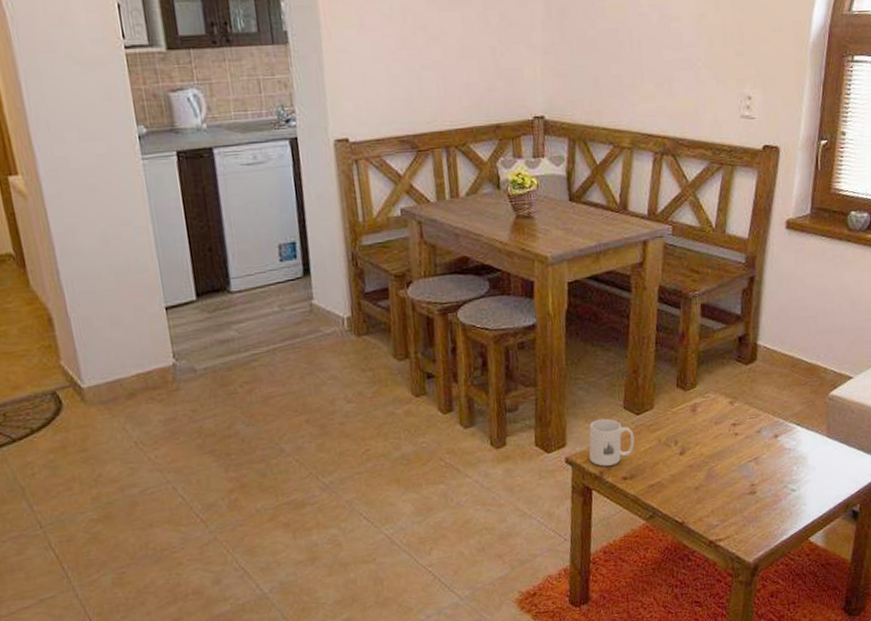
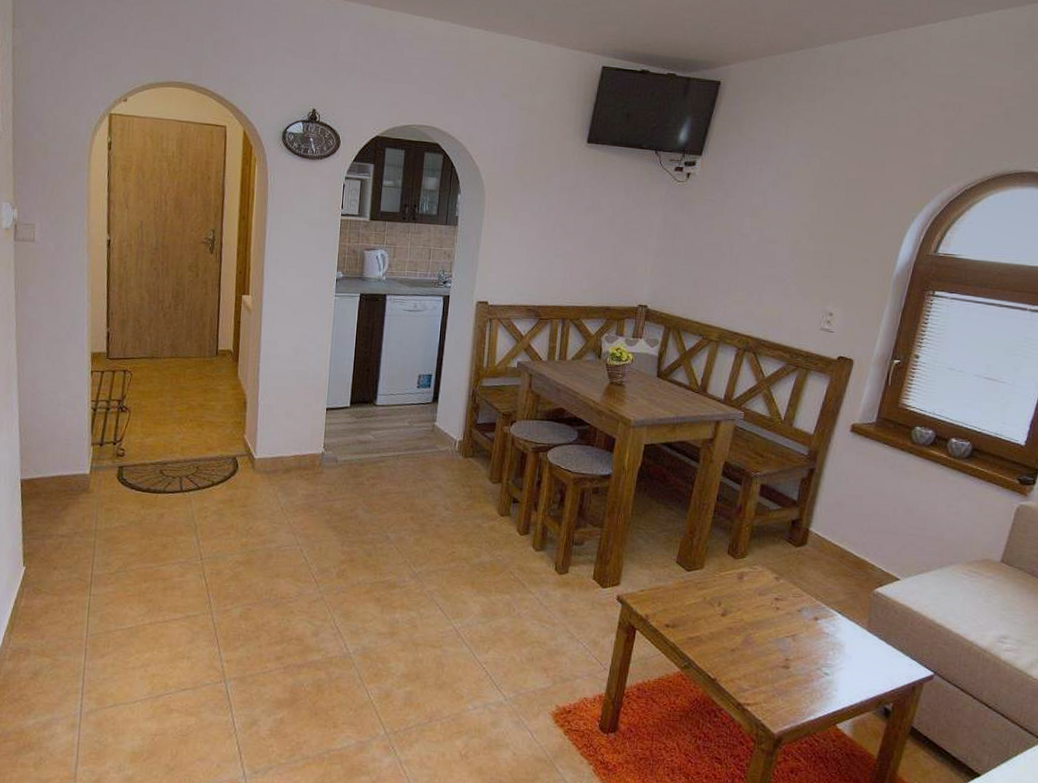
mug: present [588,418,635,466] -> none [638,567,682,612]

